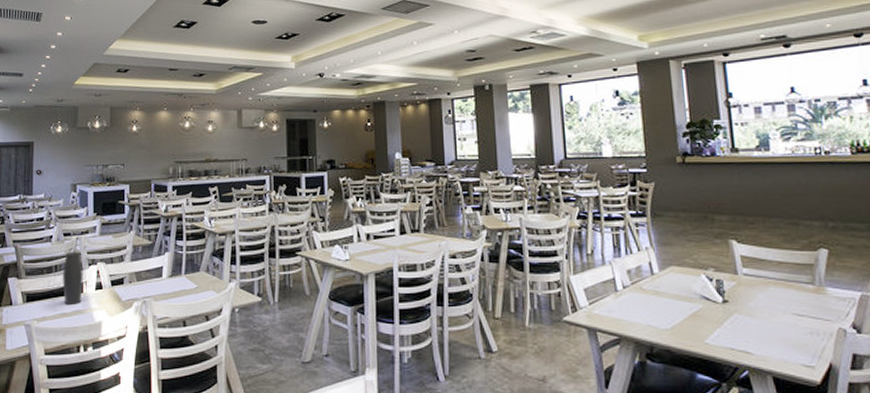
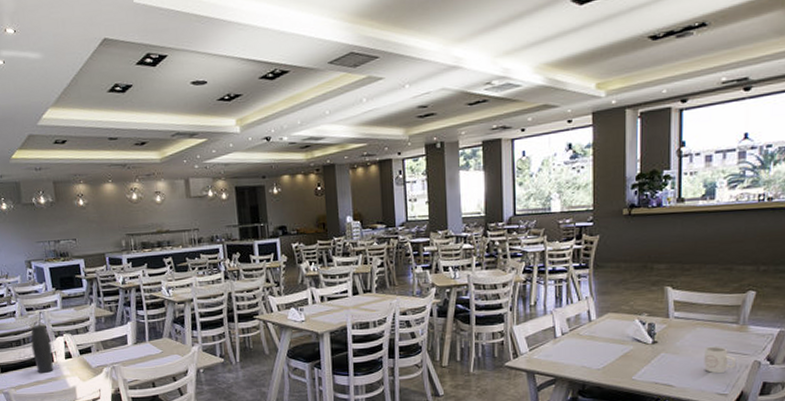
mug: none [781,309,820,342] -> present [704,346,737,374]

